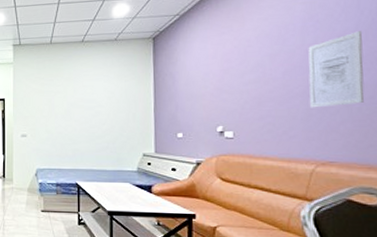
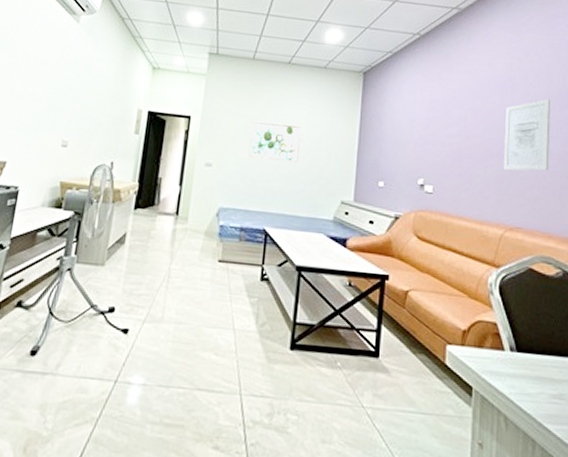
wall art: none [55,94,100,126] -> present [248,120,301,162]

